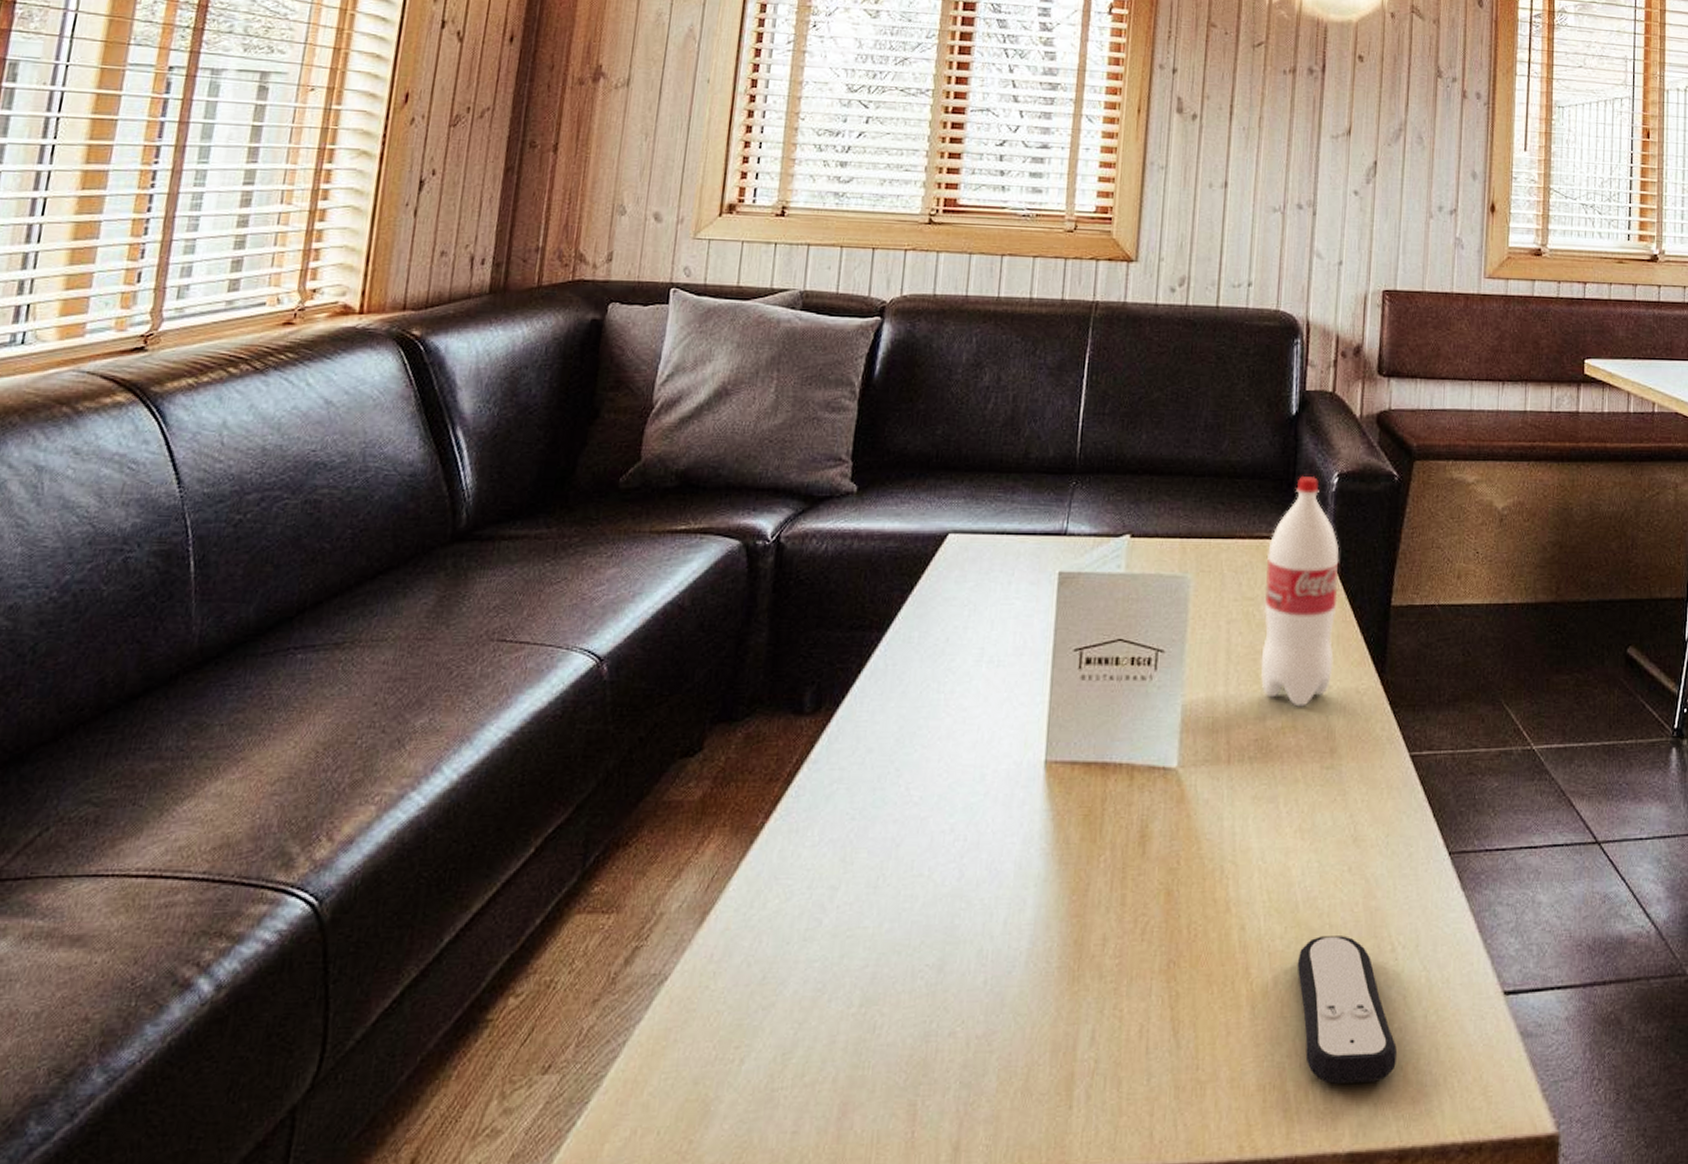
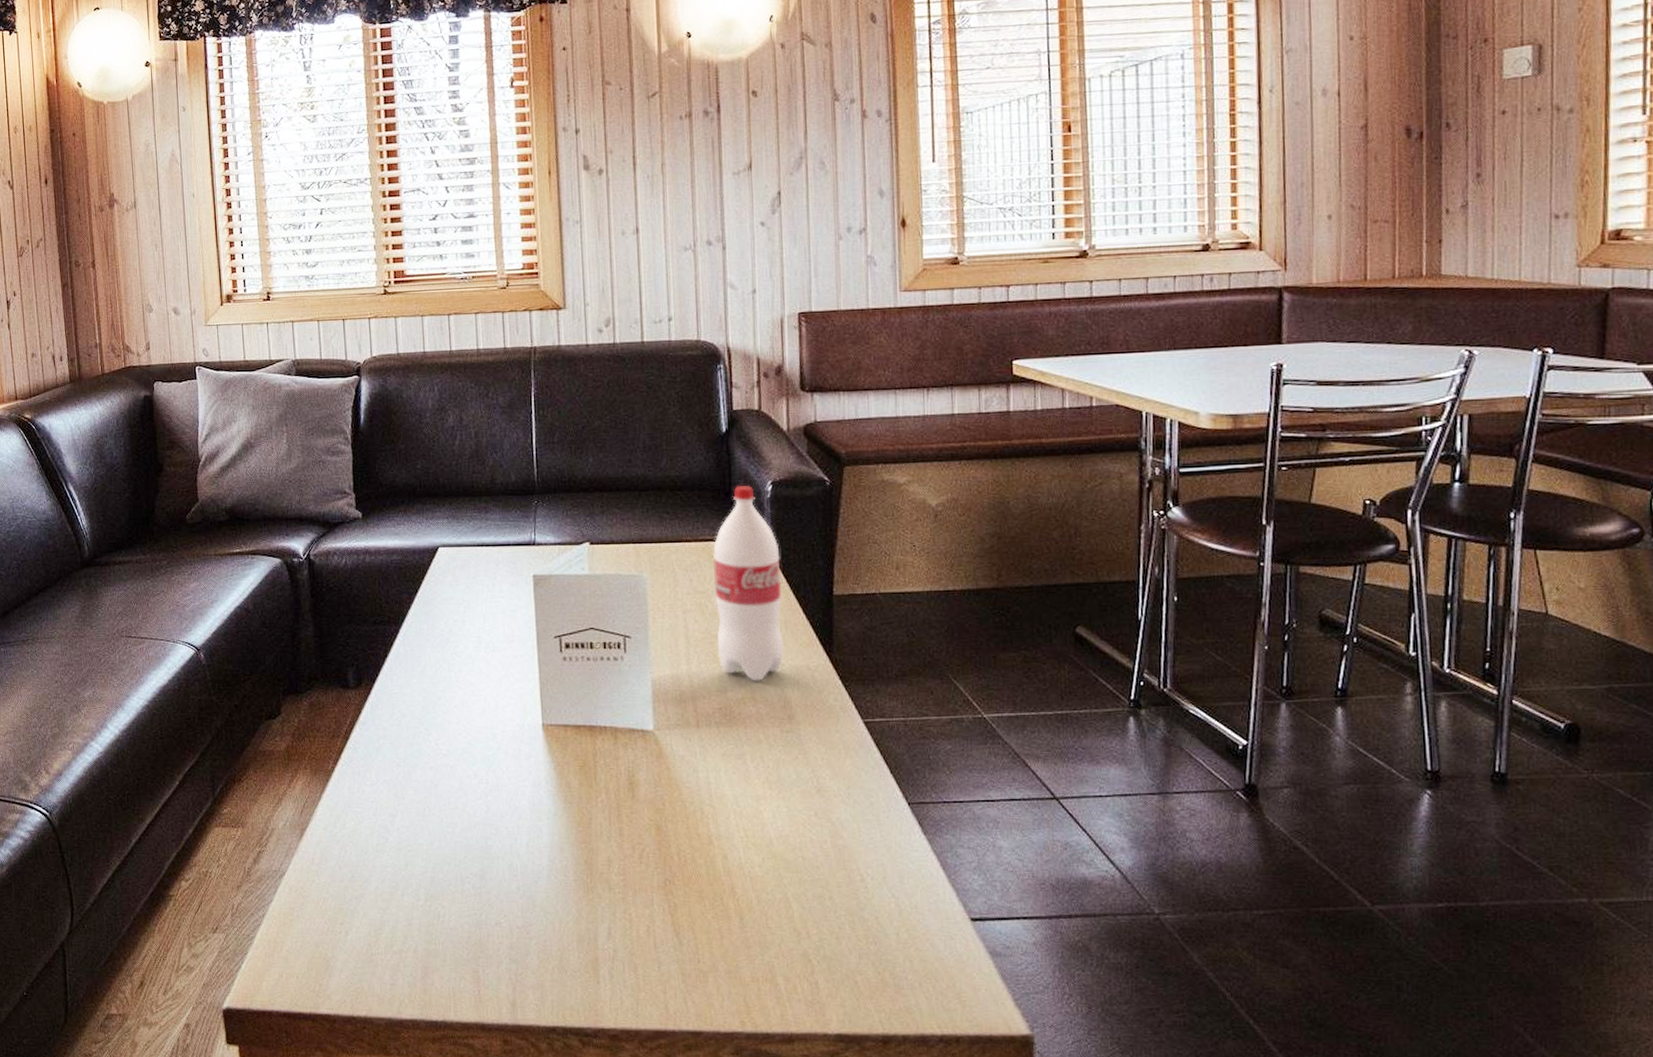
remote control: present [1297,936,1398,1084] -> none [776,866,875,982]

